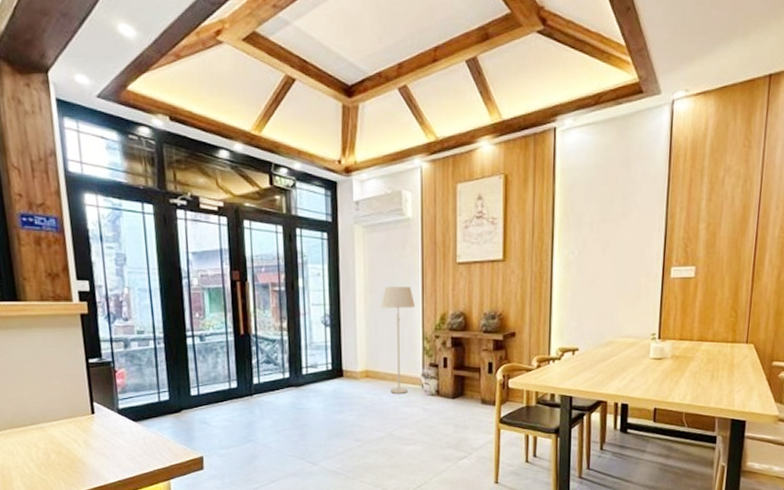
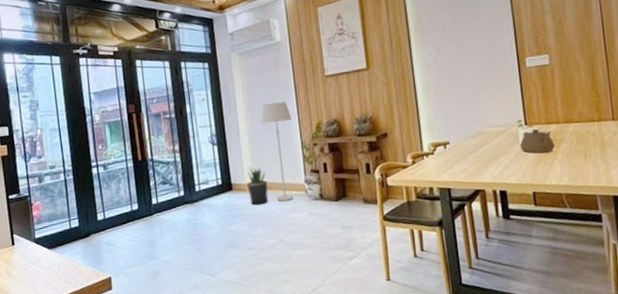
planter: none [359,354,382,395] -> present [247,167,269,206]
teapot: none [650,344,685,370] -> present [520,129,556,154]

